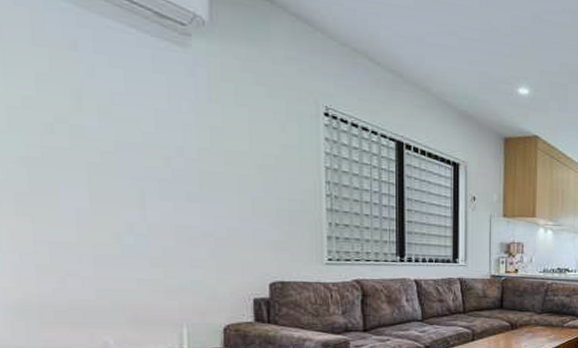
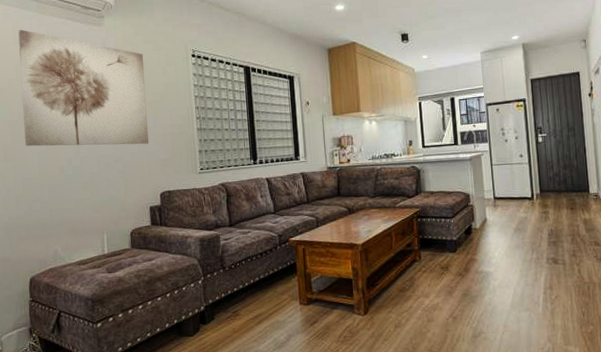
wall art: none [40,24,256,219] -> present [18,29,149,146]

